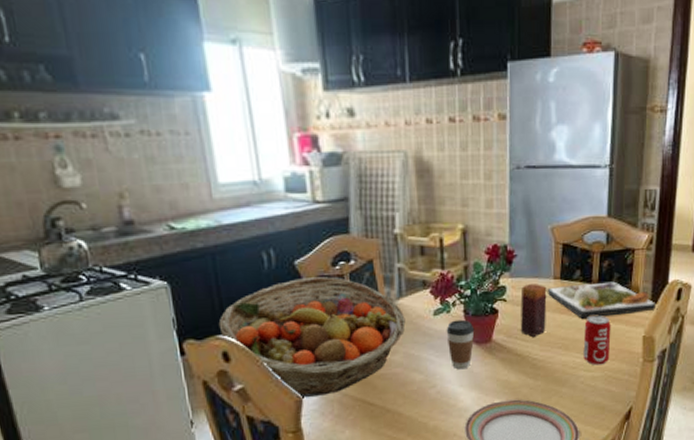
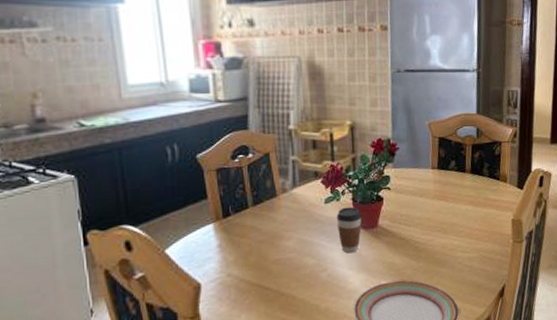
fruit basket: present [218,276,406,398] -> none [122,169,299,284]
candle: present [520,284,547,337] -> none [403,173,427,222]
dinner plate: present [547,281,659,319] -> none [426,170,525,204]
beverage can: present [583,315,611,366] -> none [459,200,484,247]

